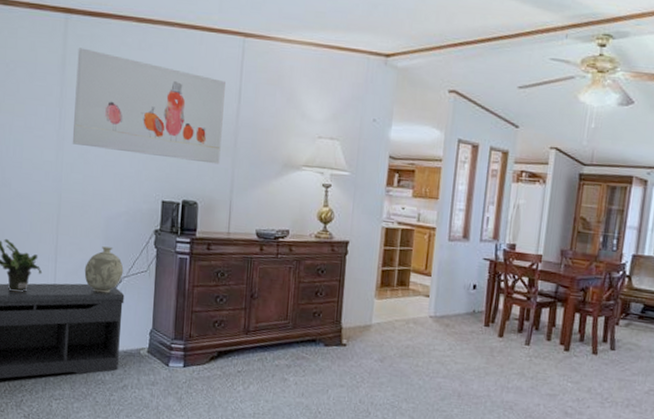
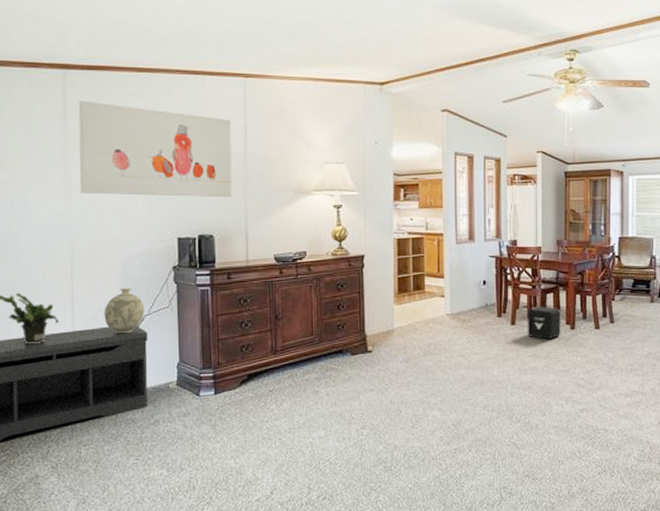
air purifier: none [515,321,556,359] -> present [527,307,561,340]

